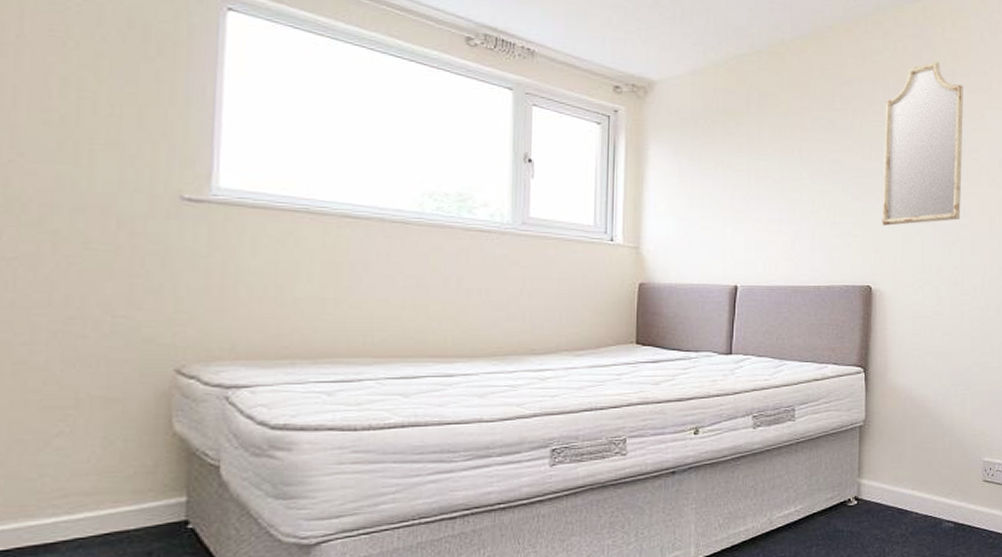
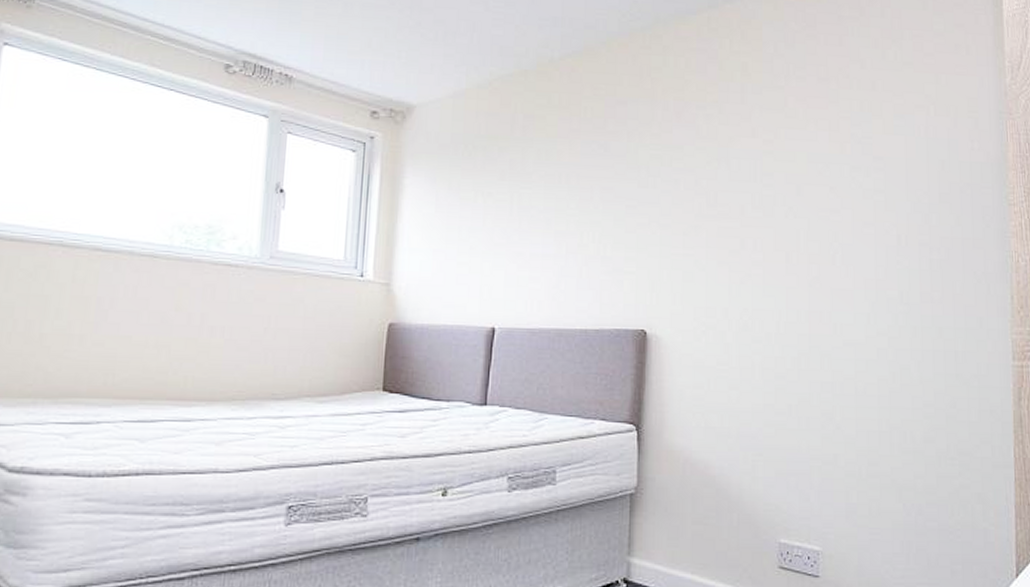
home mirror: present [882,61,963,226] -> none [659,76,754,261]

